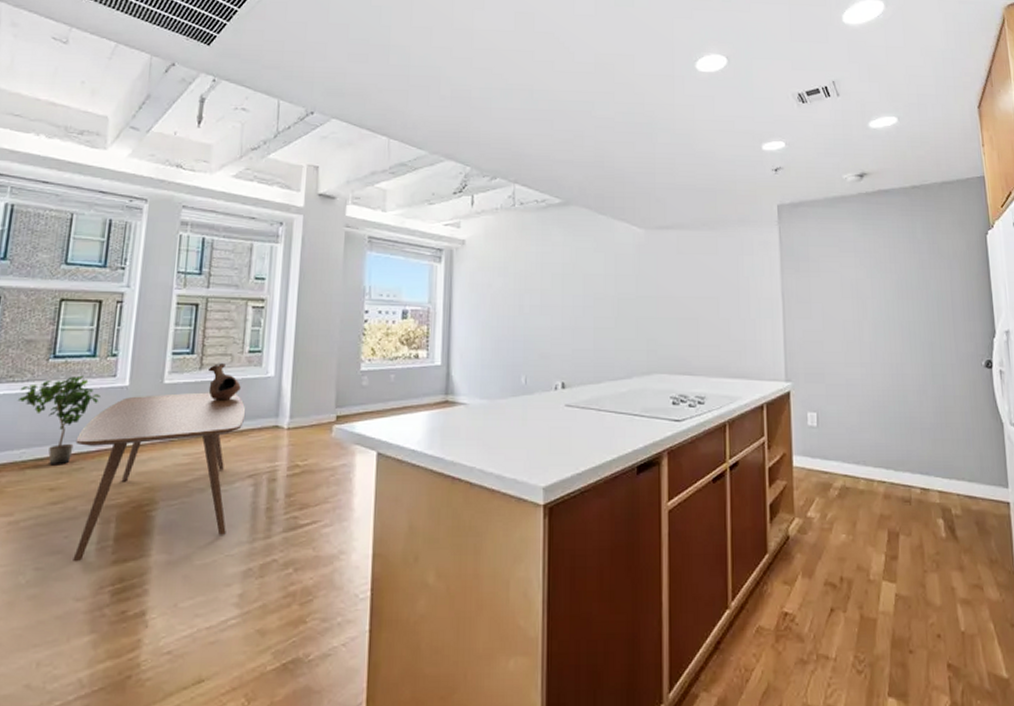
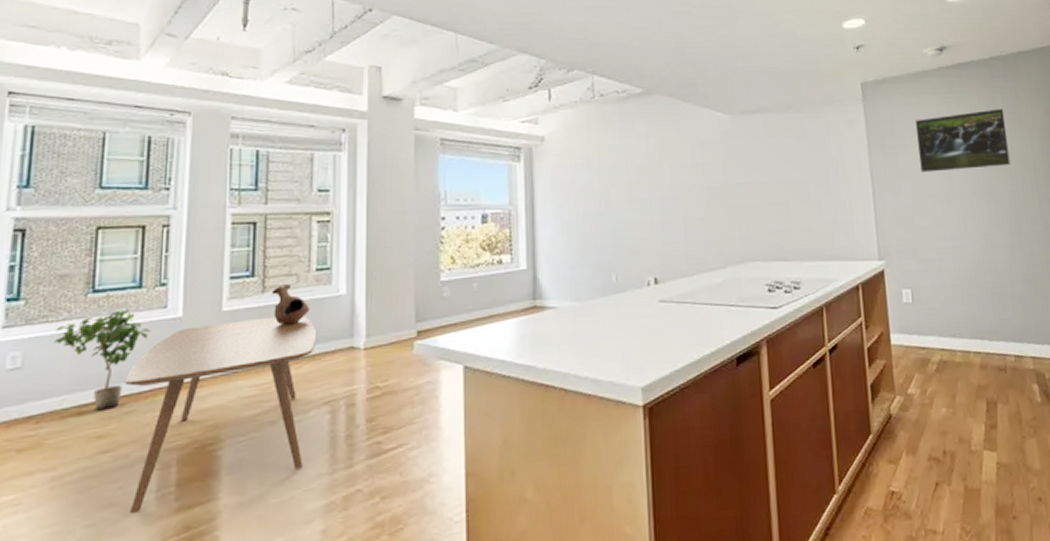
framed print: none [830,238,927,298] -> present [915,108,1011,173]

